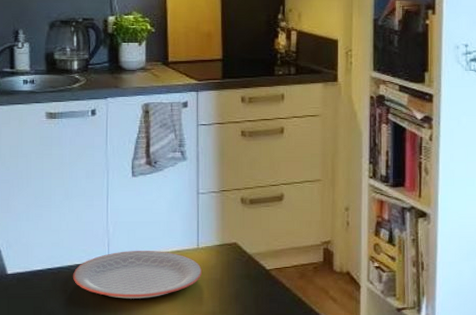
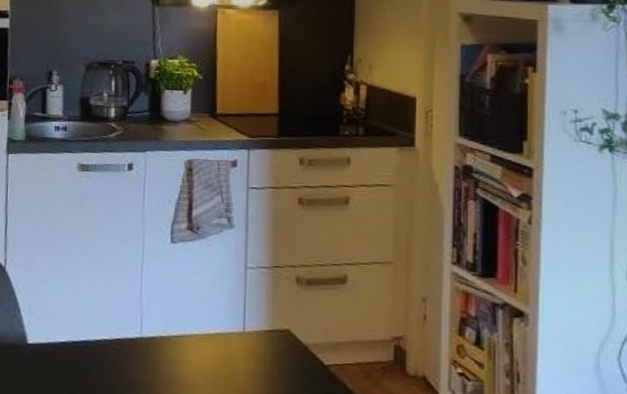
plate: present [73,251,202,299] -> none [100,328,248,386]

